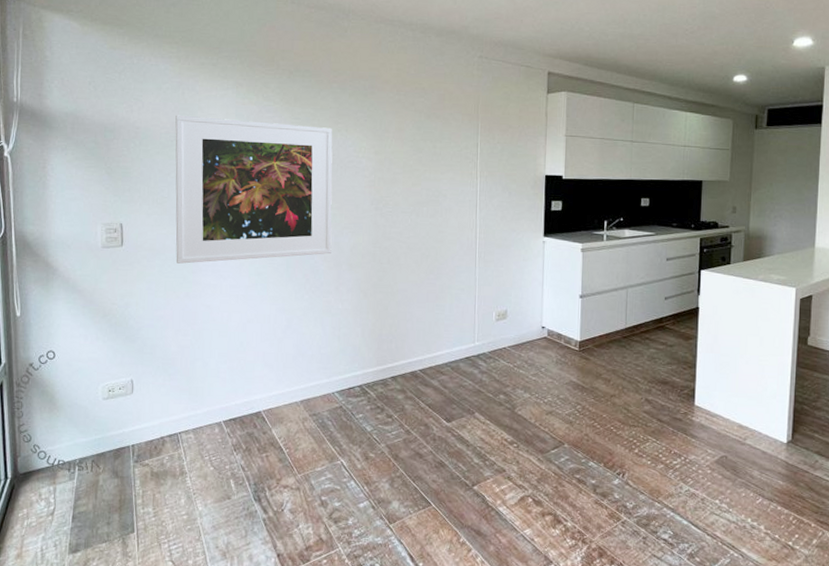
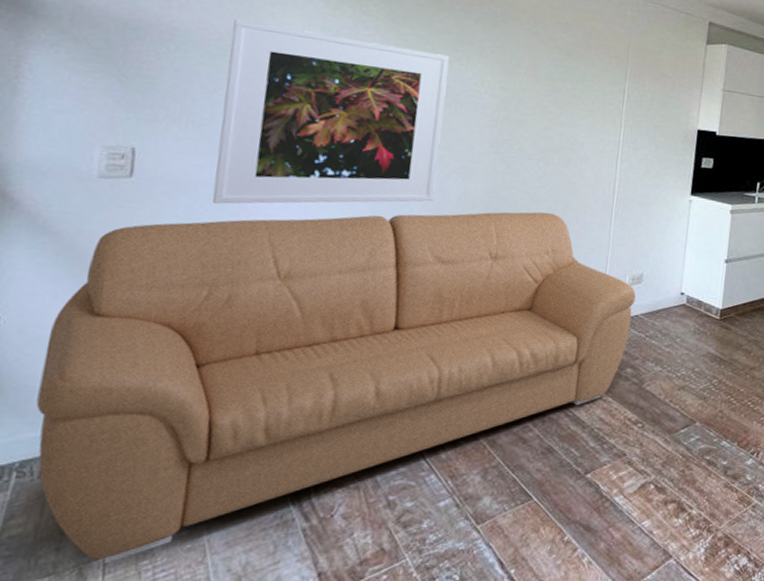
sofa: none [84,258,502,537] -> present [36,211,636,564]

